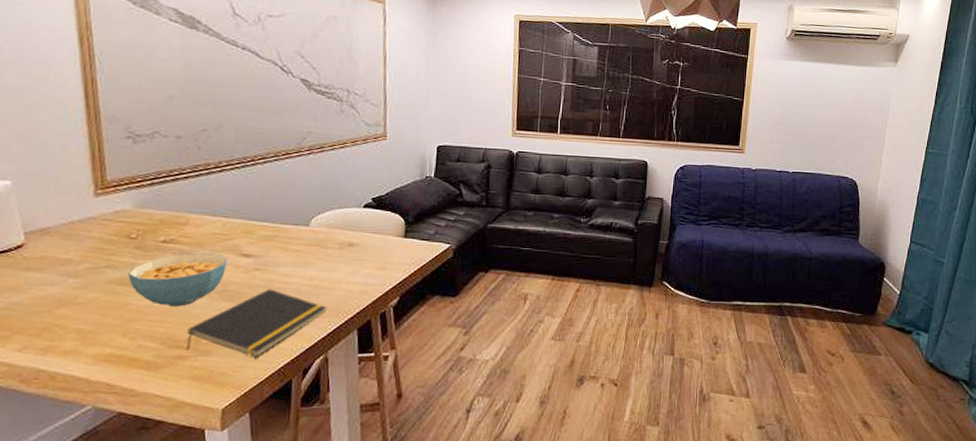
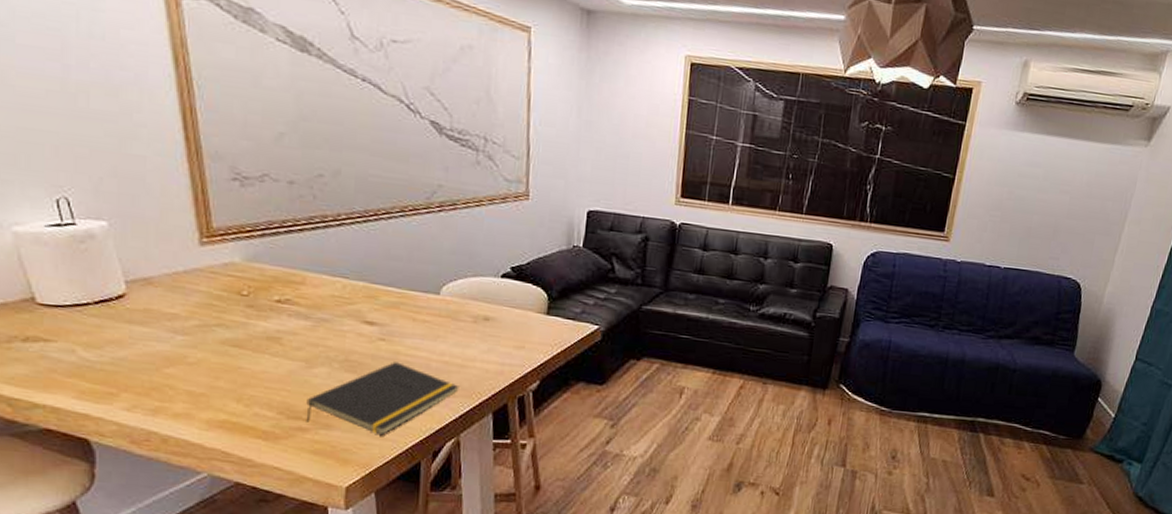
cereal bowl: present [128,253,227,307] -> none [241,316,348,375]

